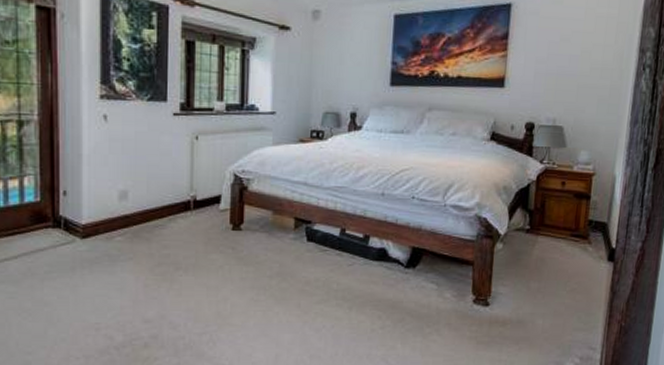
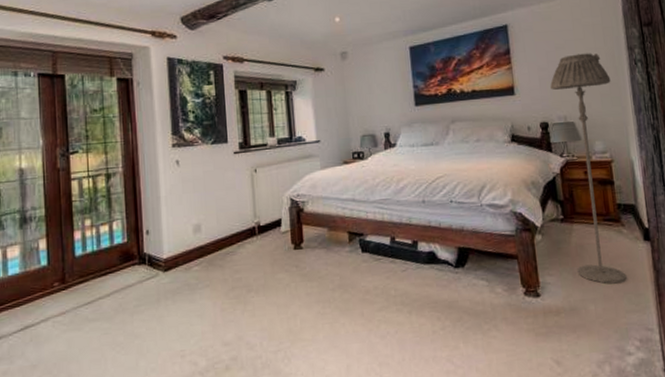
floor lamp: none [532,49,613,301] -> present [550,53,627,284]

